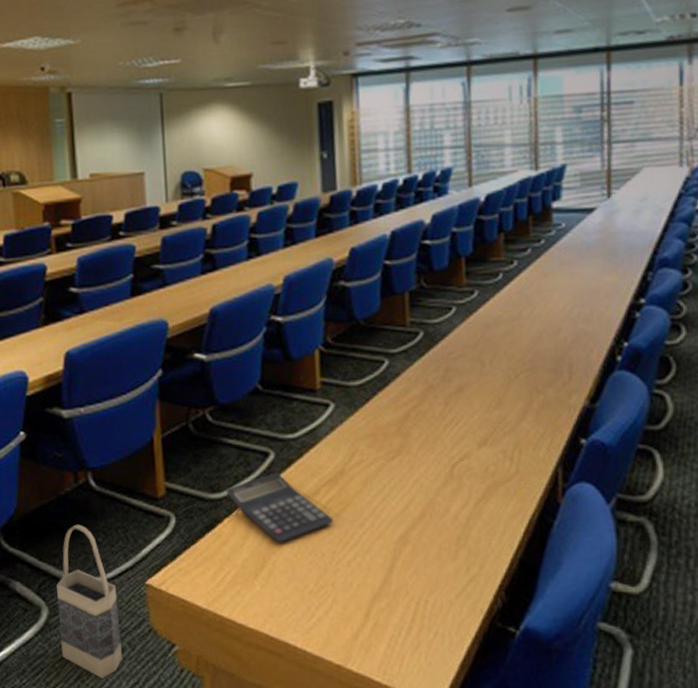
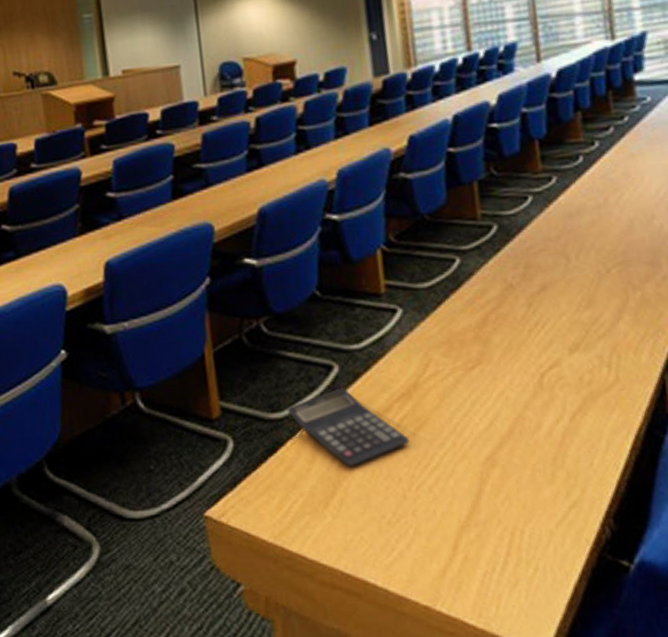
bag: present [57,524,122,678] -> none [107,450,183,623]

